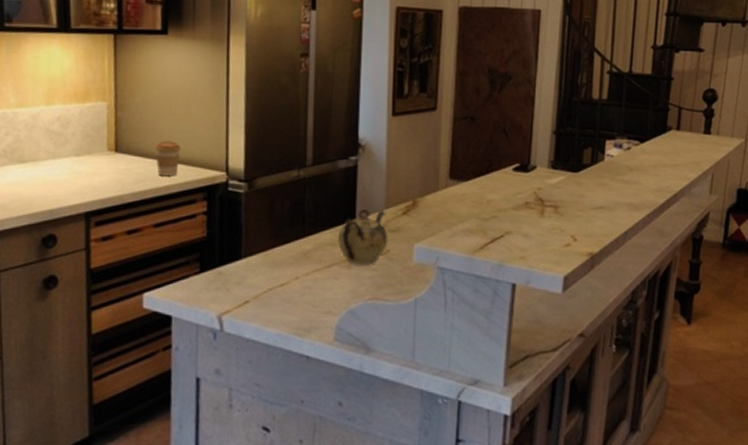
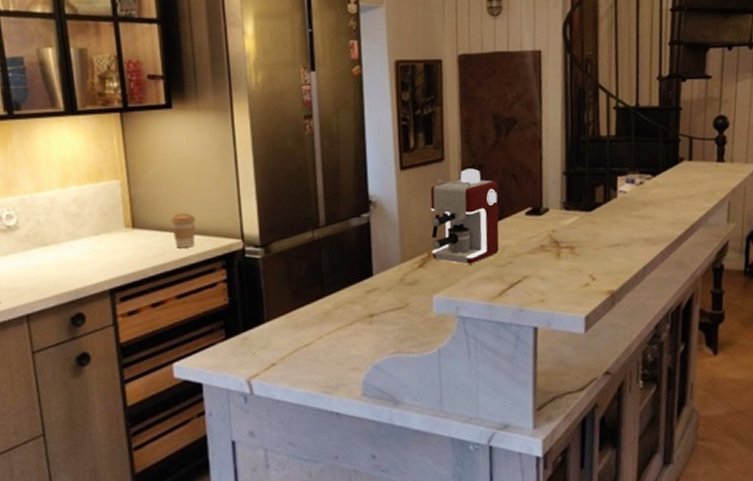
teapot: present [338,210,388,265] -> none [357,264,407,320]
coffee maker: none [417,120,488,216] -> present [430,168,499,265]

